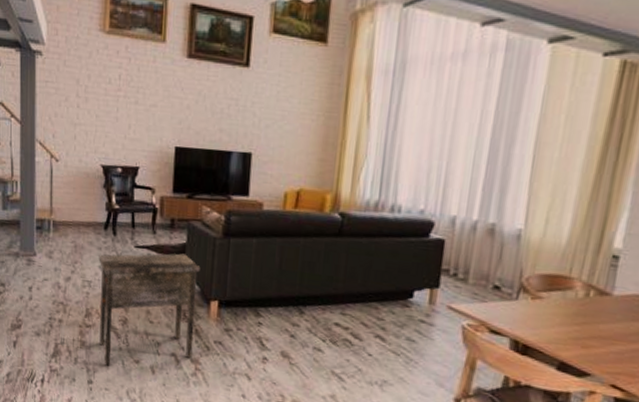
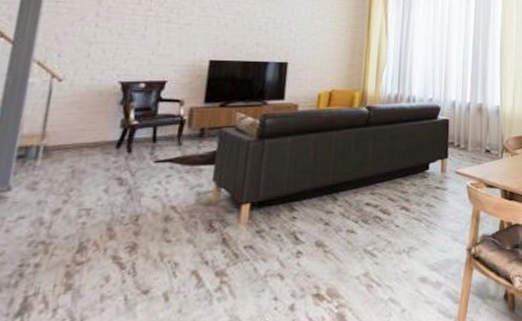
side table: present [98,253,201,366] -> none [94,161,232,308]

